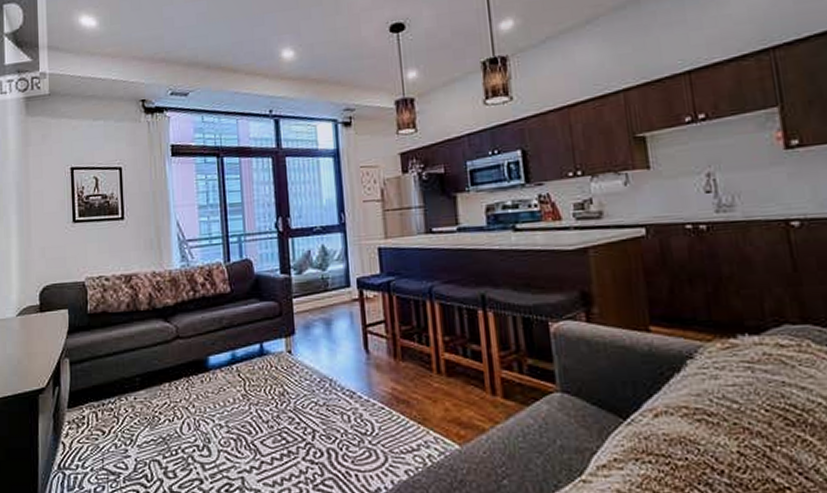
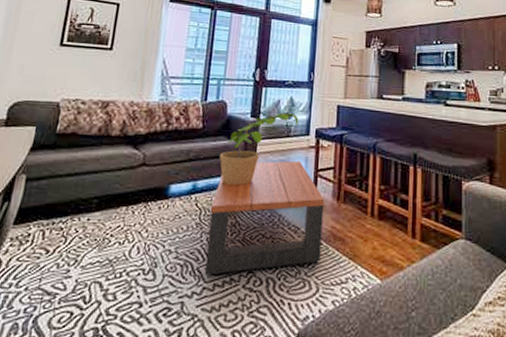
potted plant: none [254,263,336,352] -> present [219,112,299,186]
coffee table: none [255,317,385,449] -> present [204,160,324,275]

